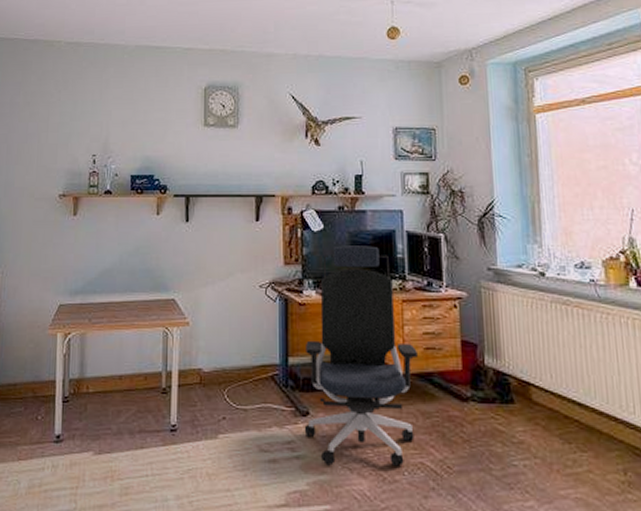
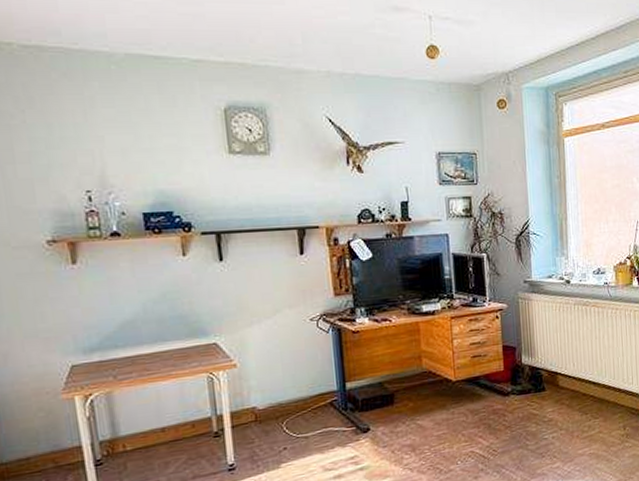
office chair: present [304,245,419,466] -> none [362,270,467,470]

